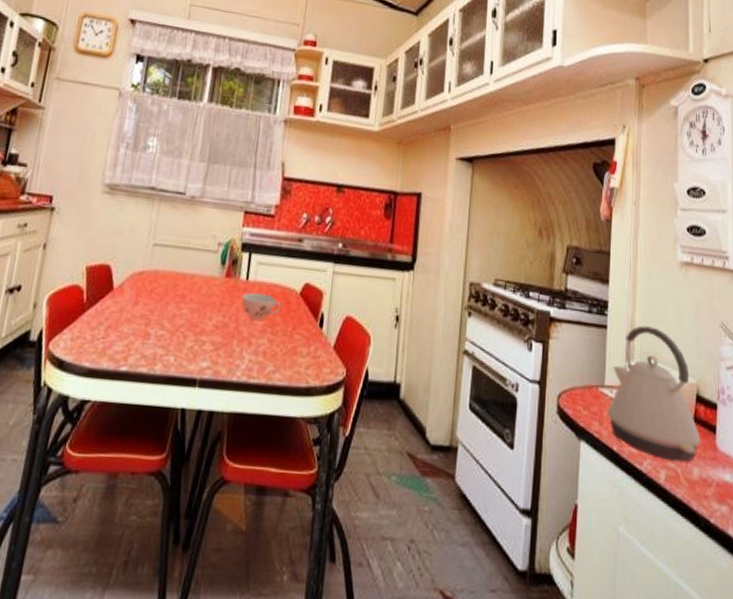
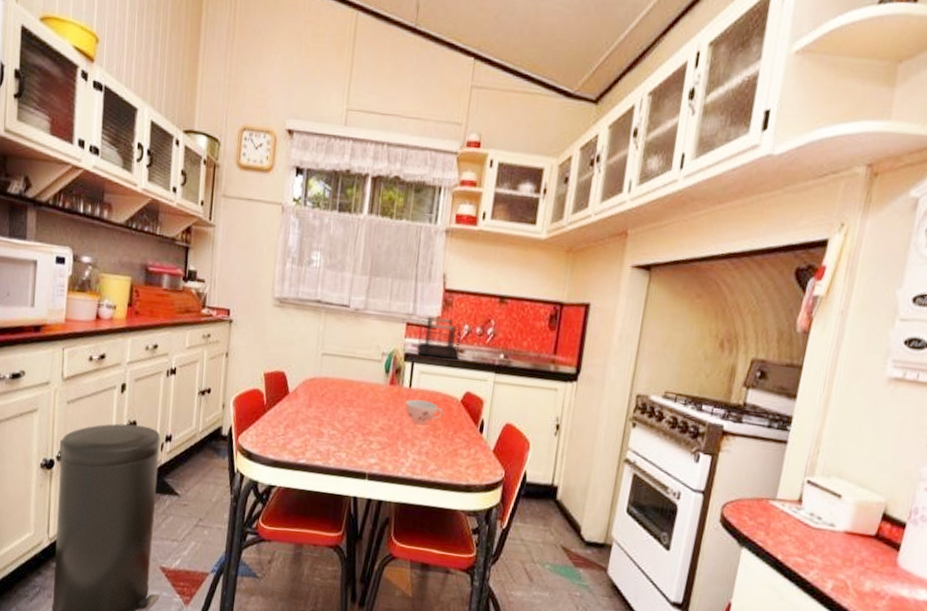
dish rack: none [255,204,301,249] -> present [417,316,462,360]
kettle: present [607,325,701,463] -> none [775,442,881,576]

